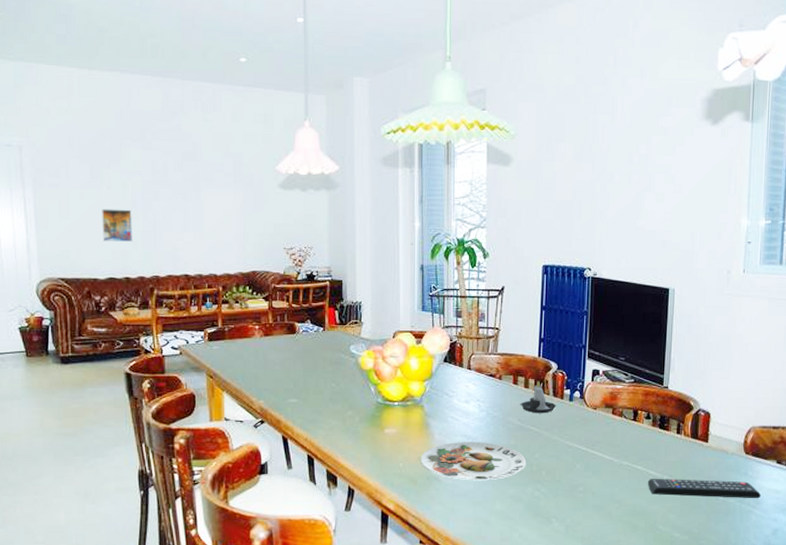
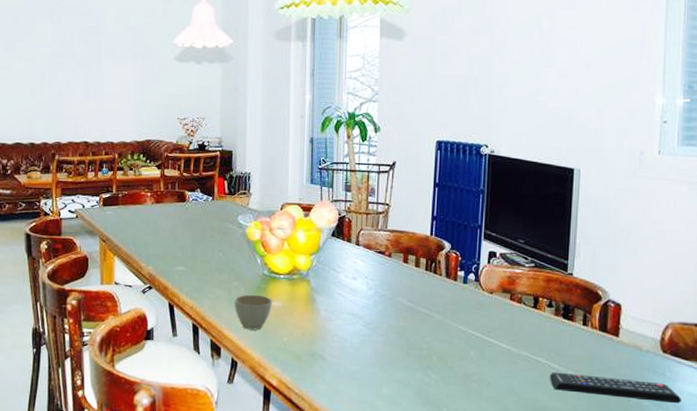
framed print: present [102,209,133,242] -> none [12,78,39,110]
cup: none [349,423,387,458] -> present [234,294,272,330]
plate: present [420,442,527,480] -> none [305,319,417,362]
candle: present [520,381,557,414] -> none [410,261,450,295]

